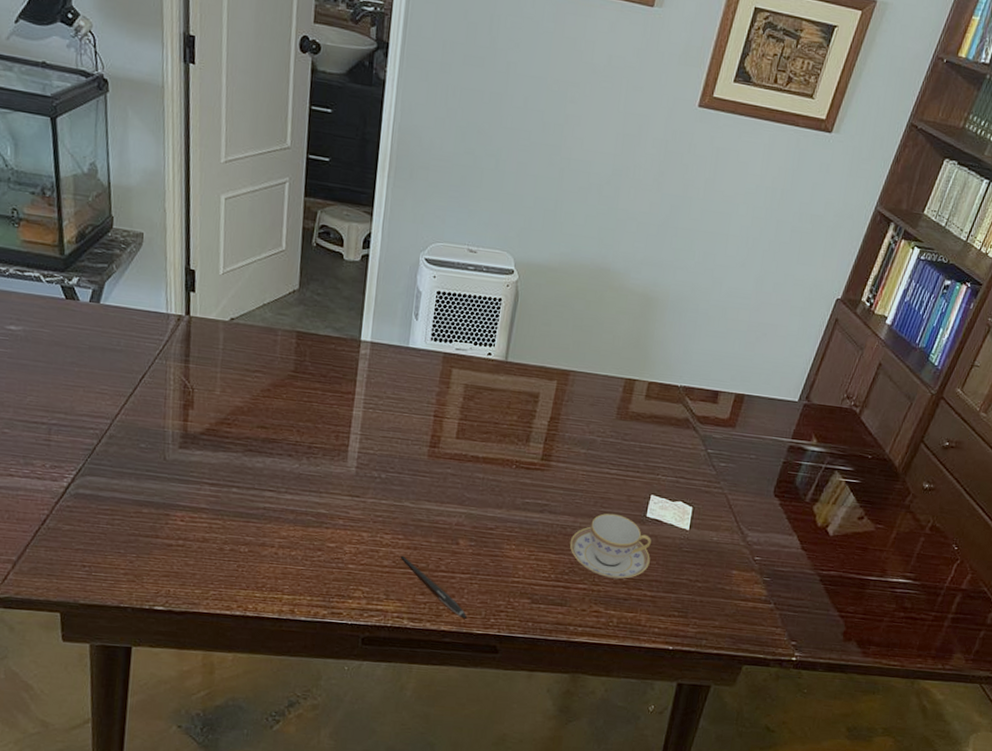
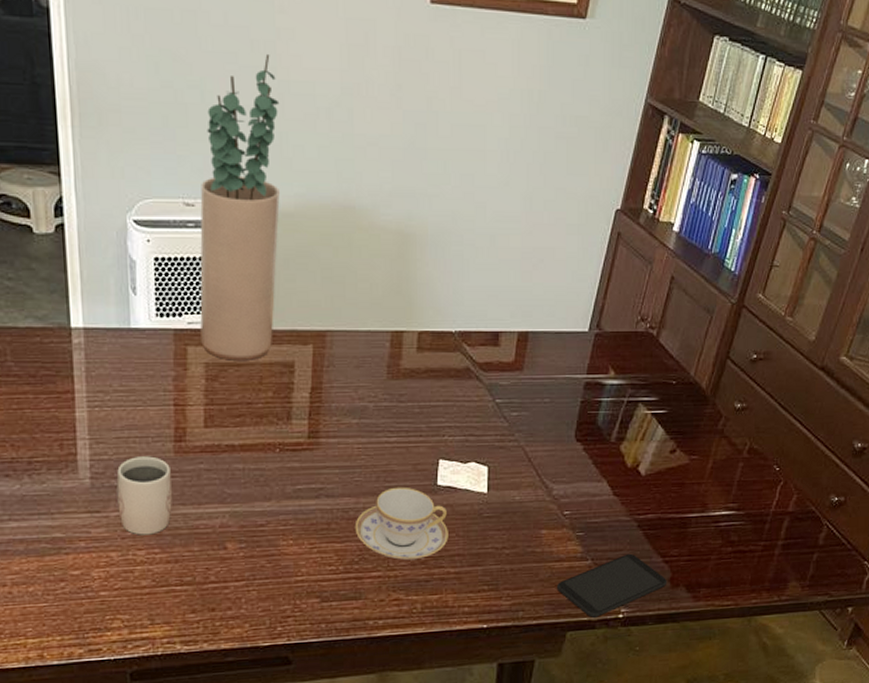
mug: none [374,455,423,523] -> present [116,456,173,535]
pen: present [401,555,468,619] -> none [161,571,250,632]
vase: none [464,135,560,387] -> present [200,54,280,361]
mobile phone: none [739,603,841,657] -> present [556,553,668,618]

